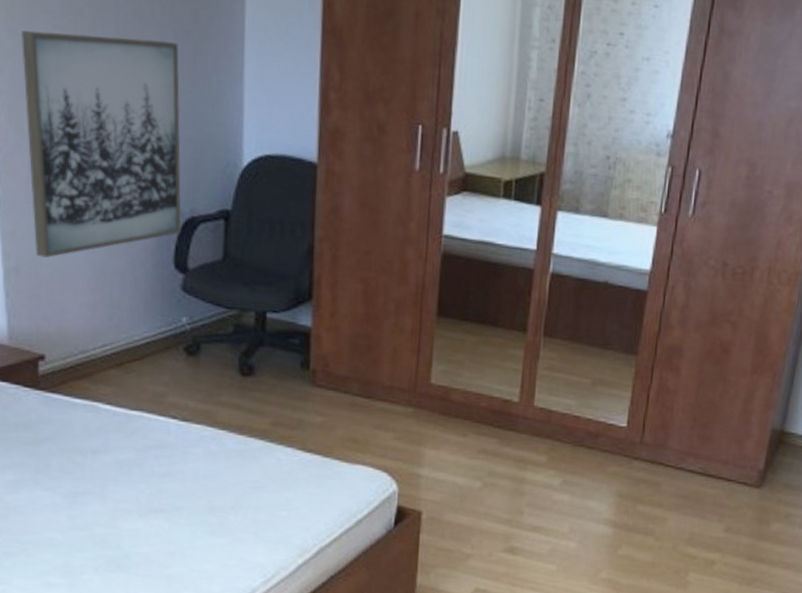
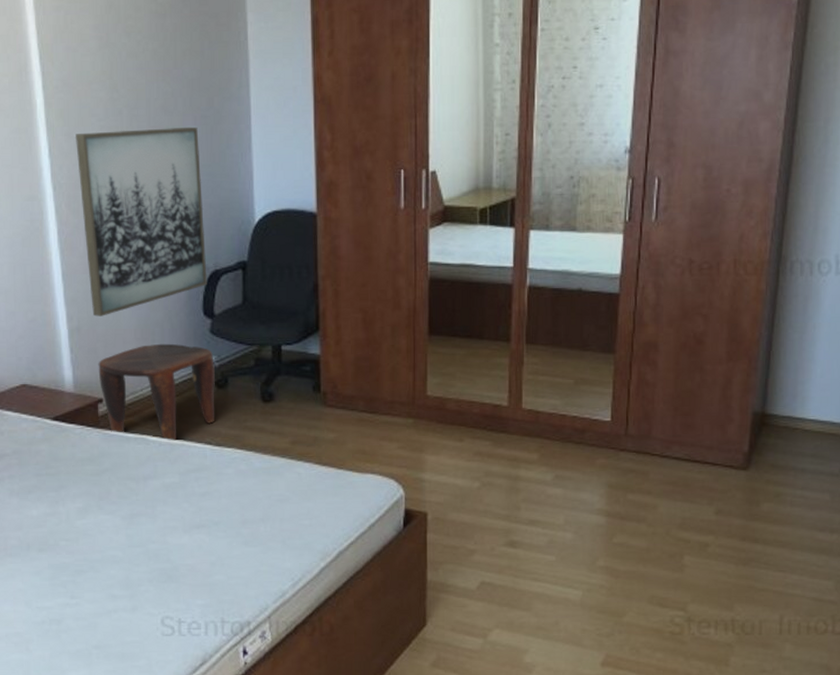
stool: none [40,296,185,412] -> present [98,343,215,441]

